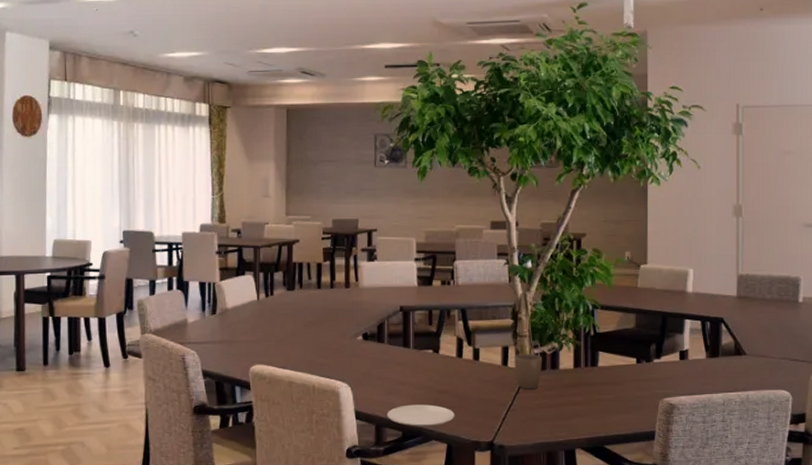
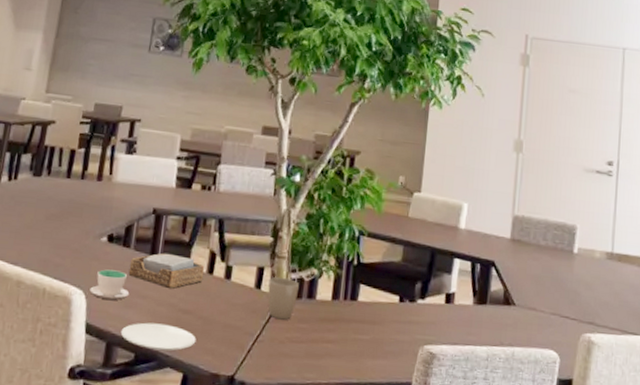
cup: none [354,363,390,389] -> present [89,269,130,300]
napkin holder: none [386,344,454,375] -> present [128,253,205,290]

